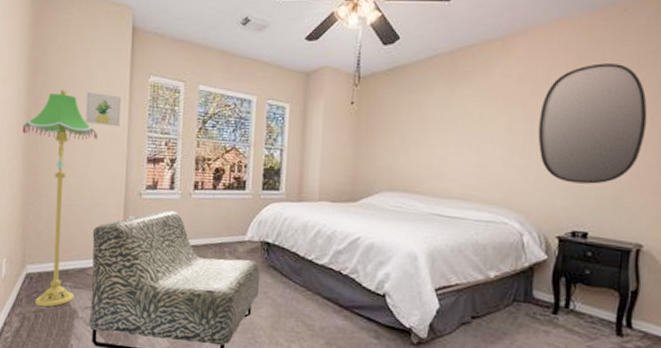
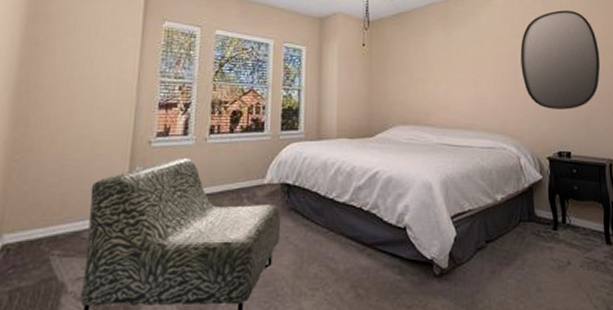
floor lamp: present [22,90,98,307] -> none [10,36,104,285]
wall art: present [85,92,122,127] -> none [90,38,133,73]

